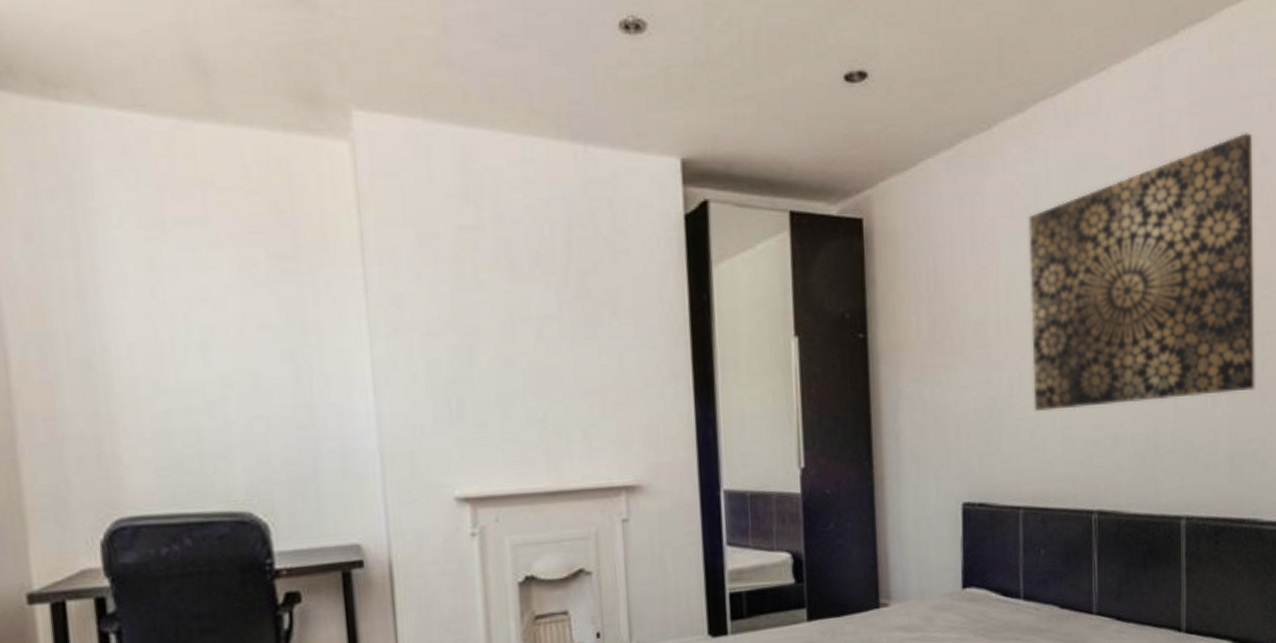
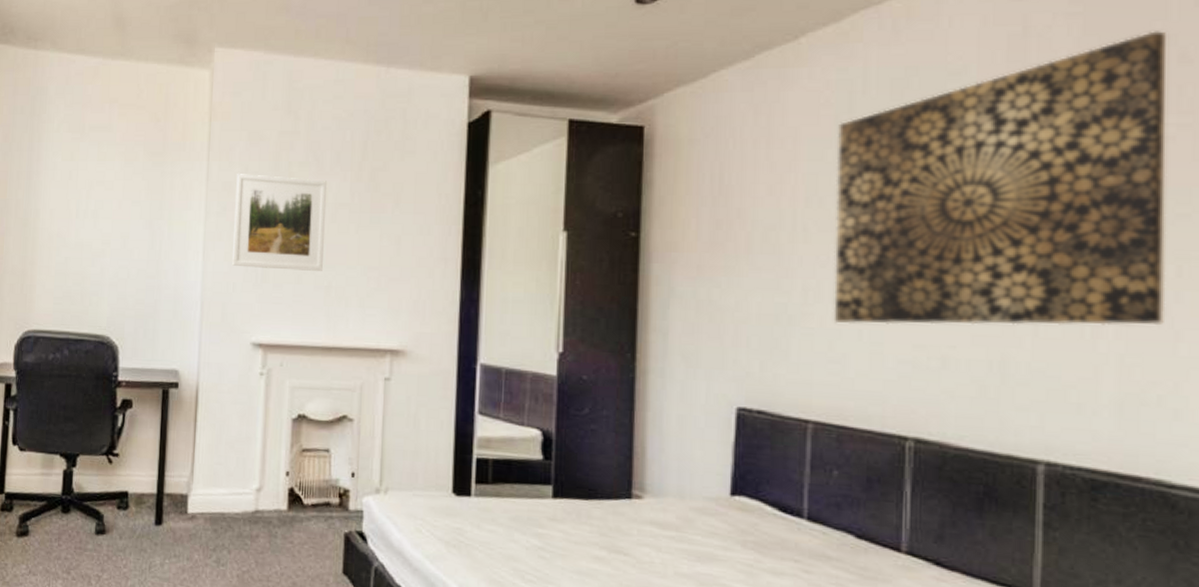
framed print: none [407,282,534,404] -> present [232,174,327,271]

